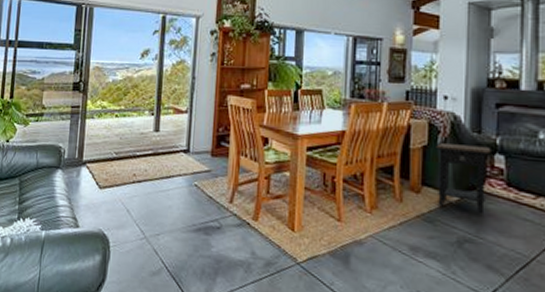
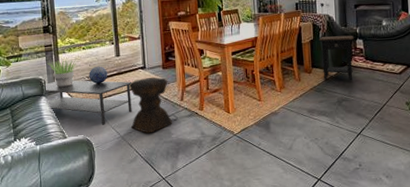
coffee table: none [61,152,170,219] -> present [43,80,132,125]
potted plant: none [71,126,108,161] -> present [47,59,78,87]
decorative sphere: none [117,140,141,164] -> present [89,66,108,84]
stool: none [160,164,216,240] -> present [128,77,172,133]

